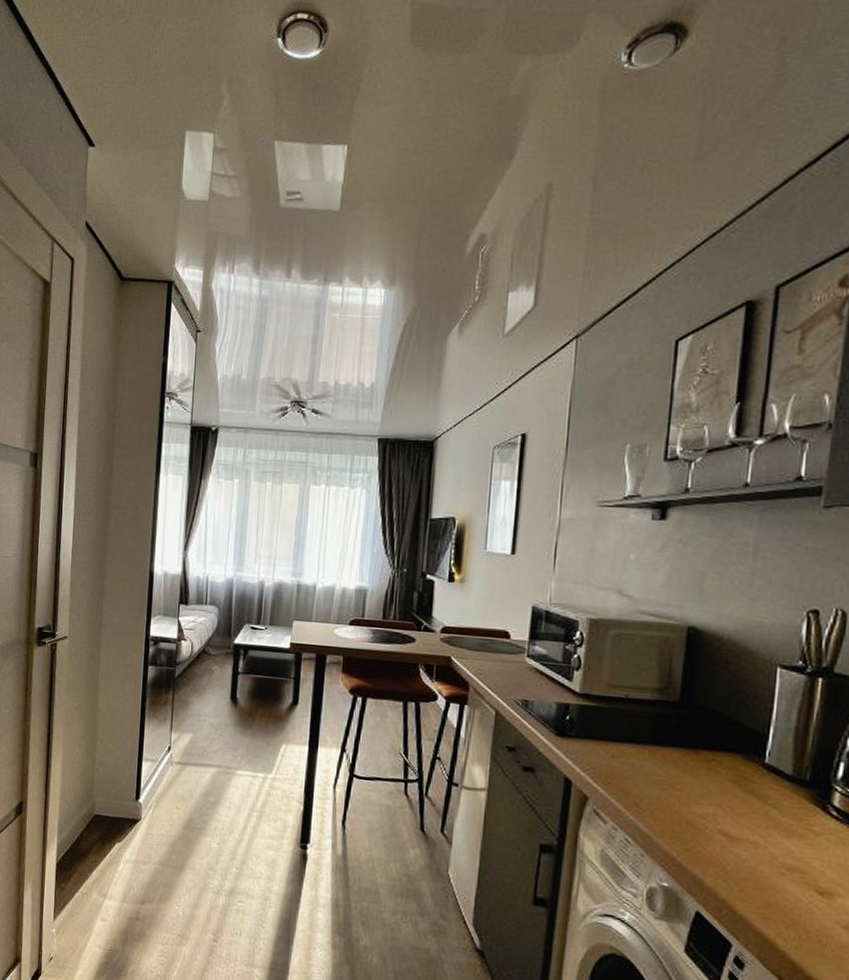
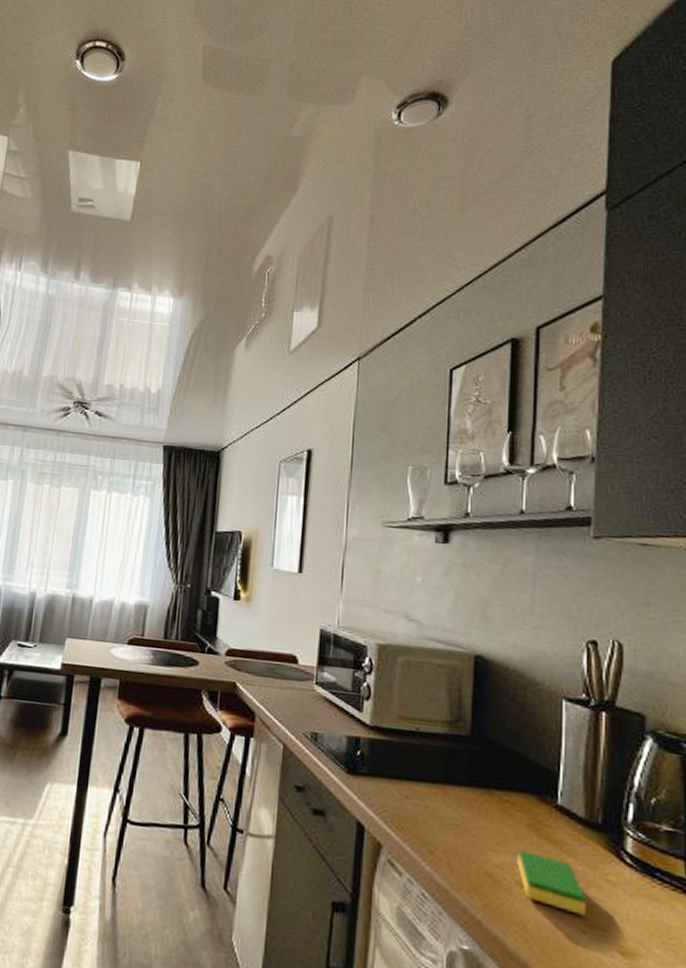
dish sponge: none [719,803,789,861] -> present [517,850,587,916]

